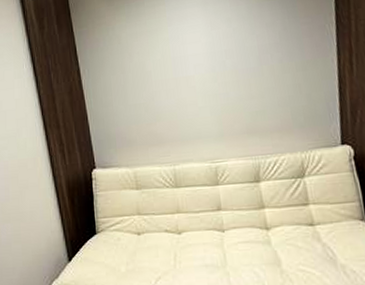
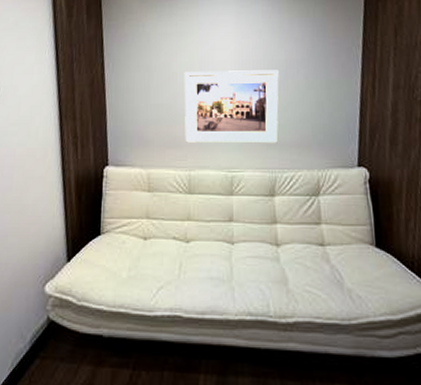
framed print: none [158,56,258,139] -> present [184,70,279,144]

